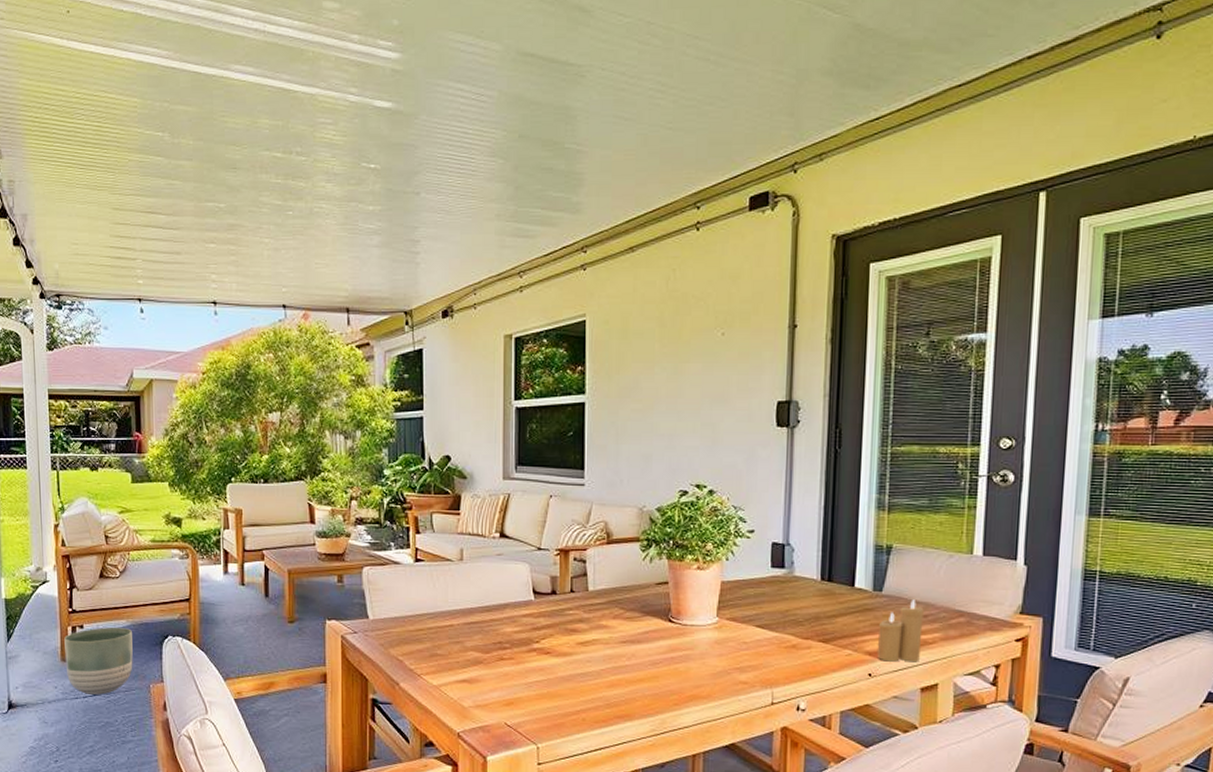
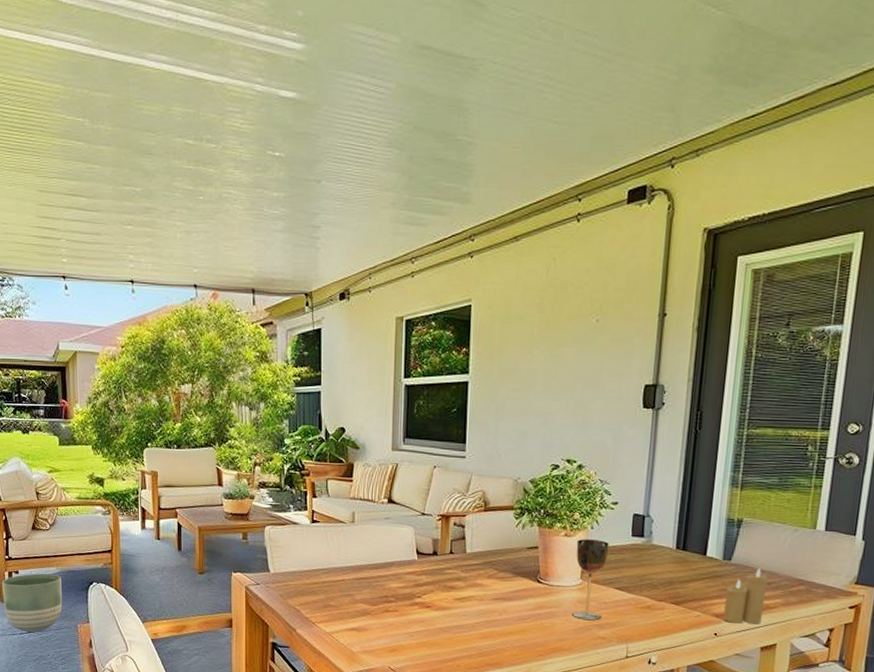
wineglass: none [708,572,747,662] -> present [571,539,609,620]

